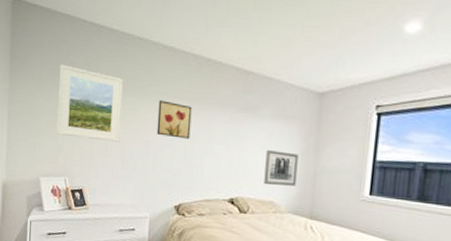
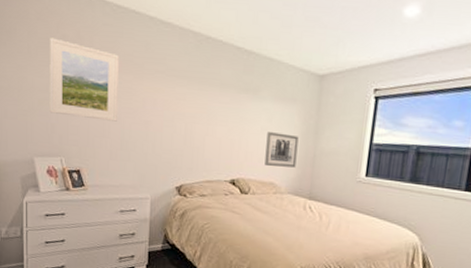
wall art: present [156,100,192,139] -> none [156,79,192,120]

